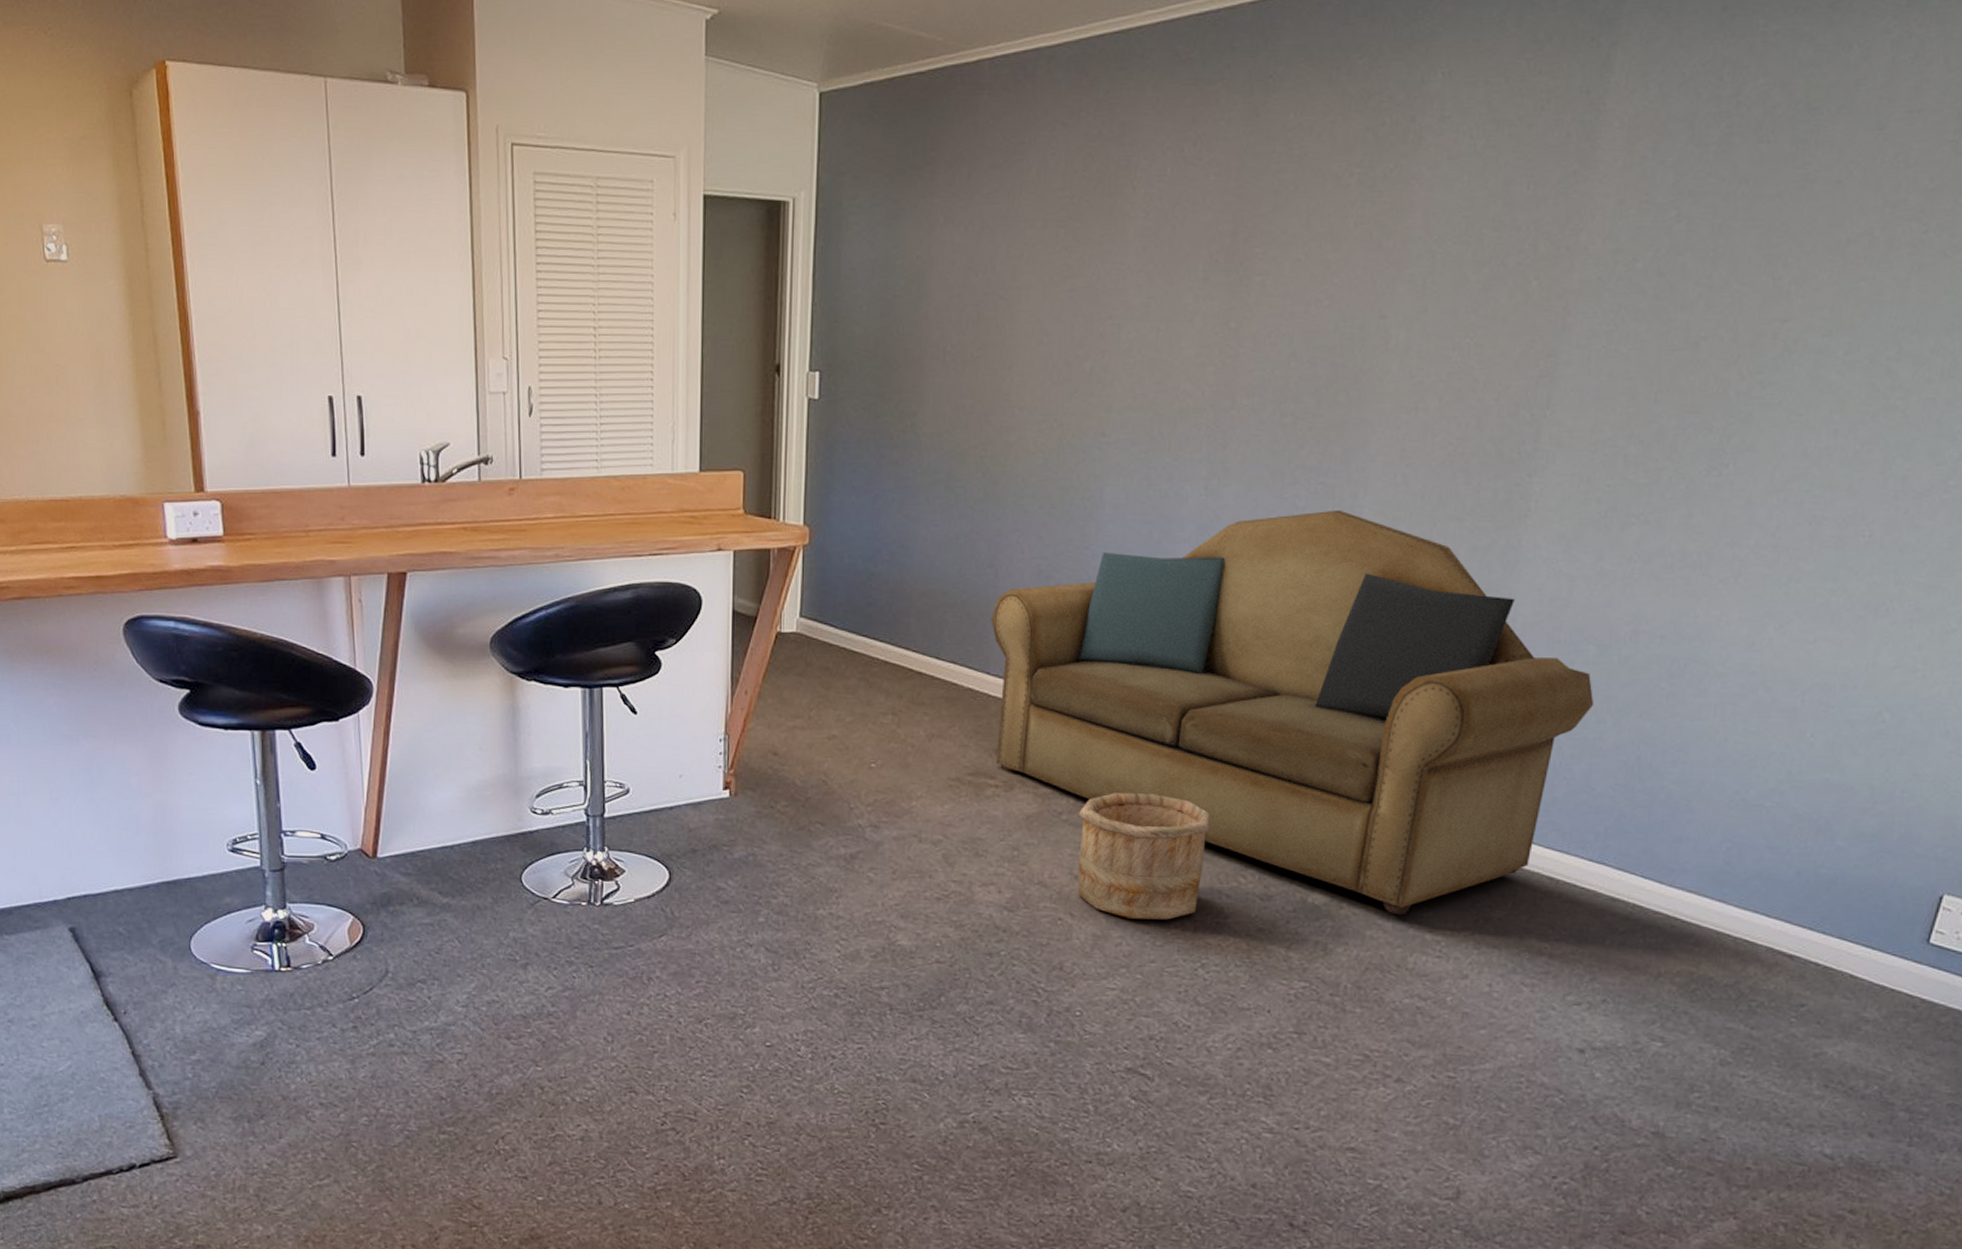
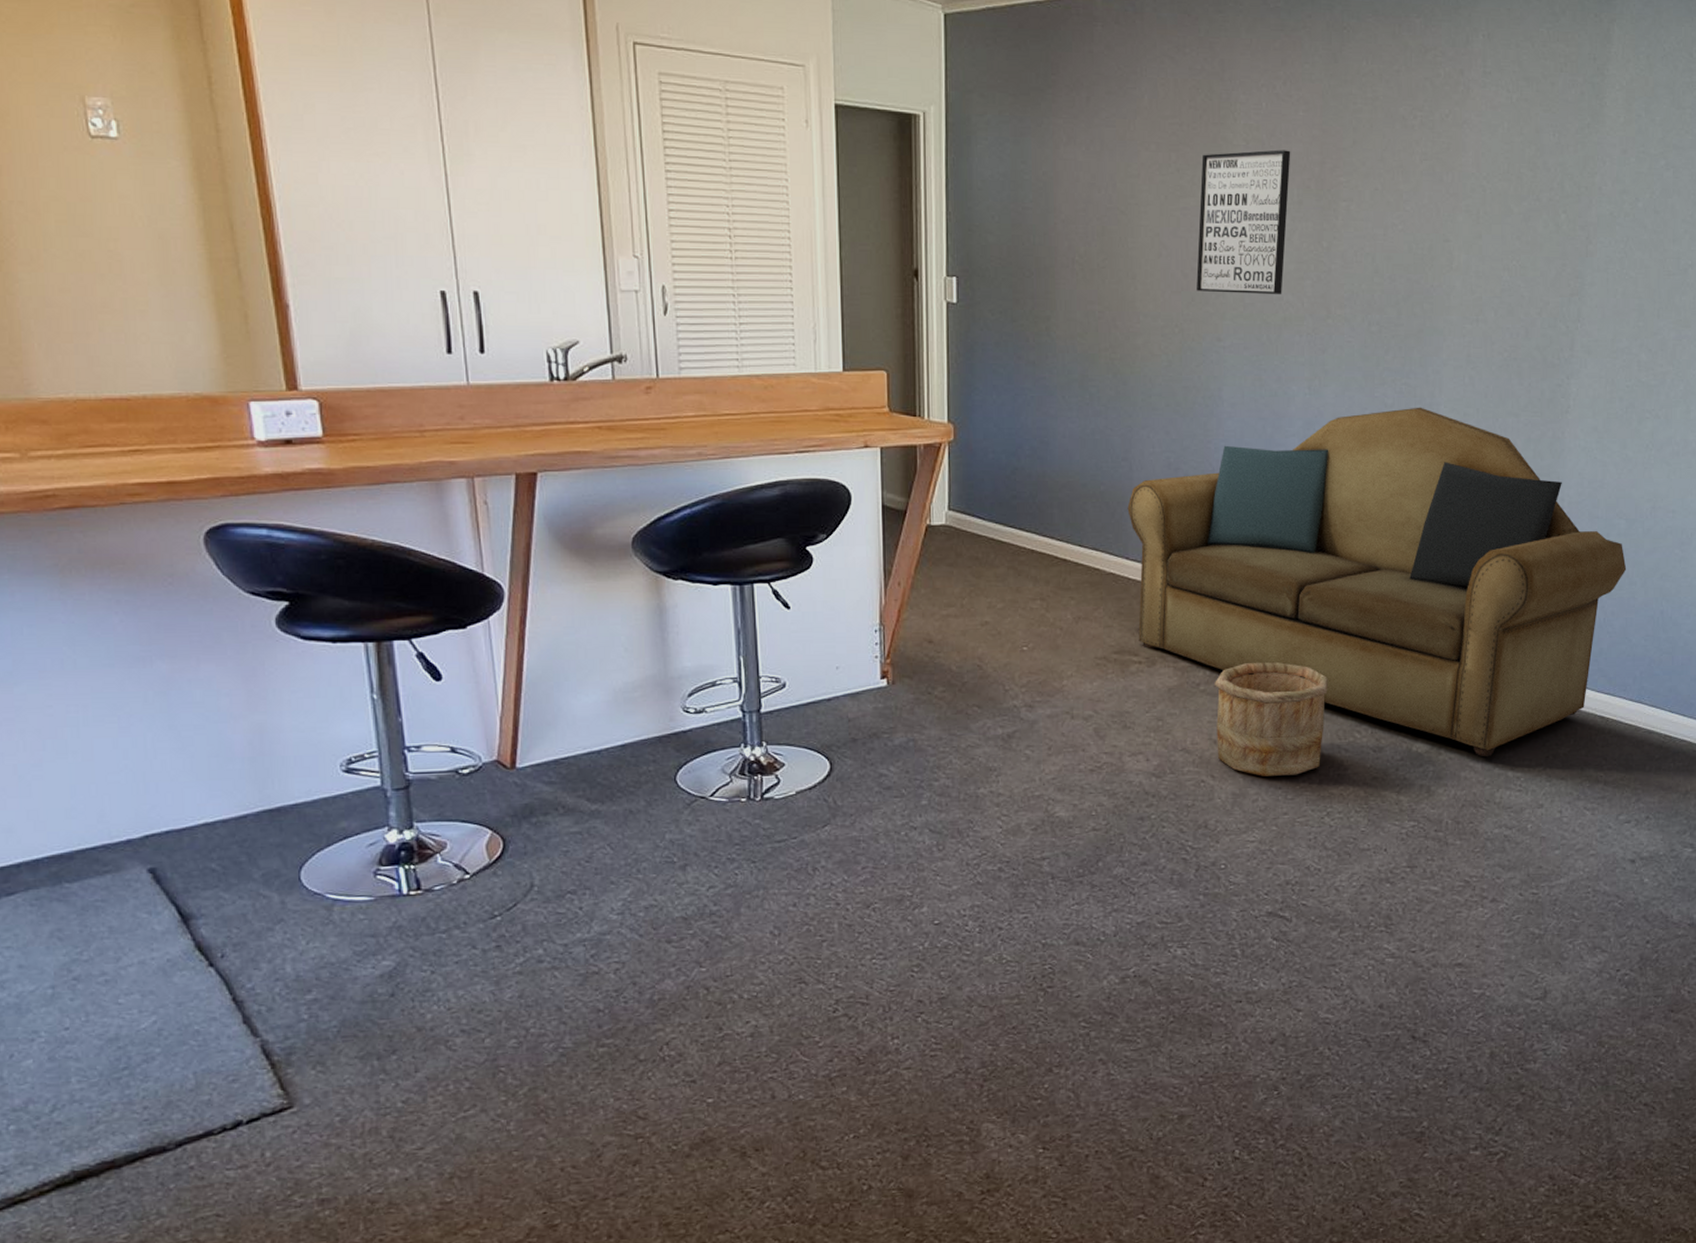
wall art: none [1080,220,1198,384] -> present [1196,149,1291,295]

